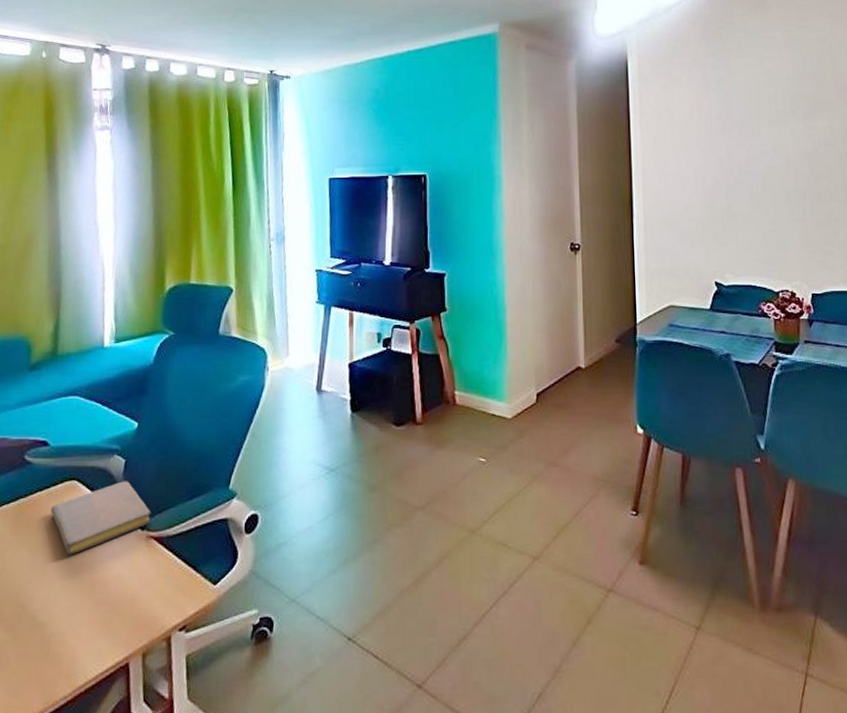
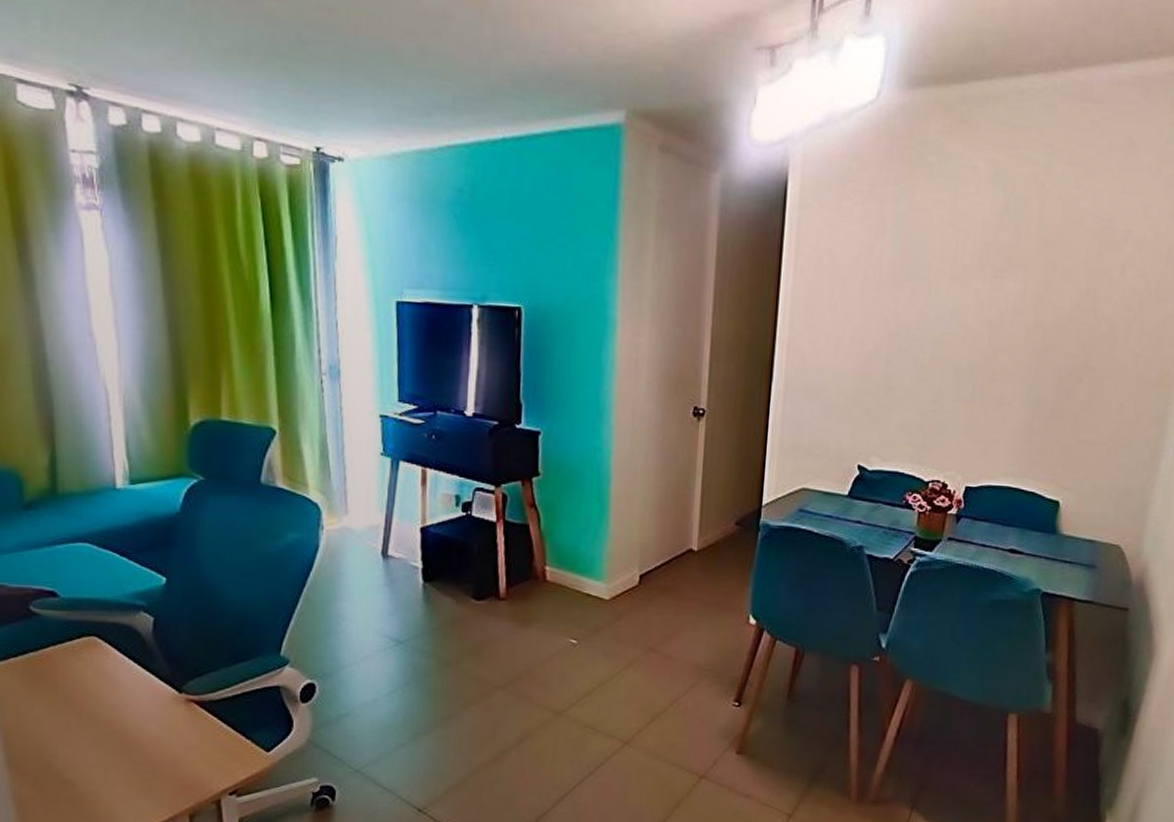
notebook: present [50,481,151,555] -> none [67,640,189,715]

